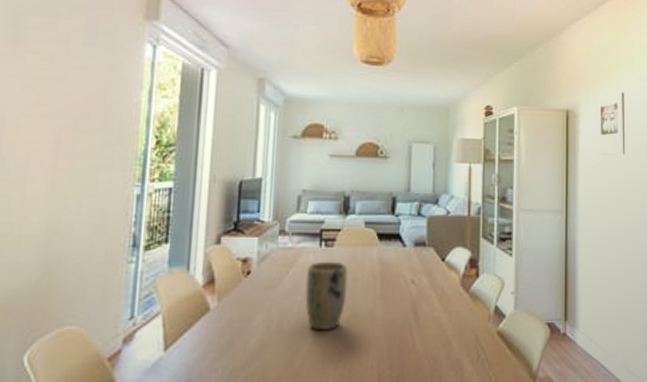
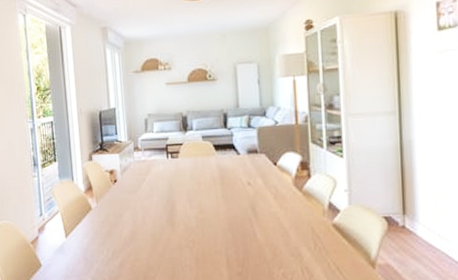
plant pot: present [305,261,348,331] -> none [159,169,194,224]

